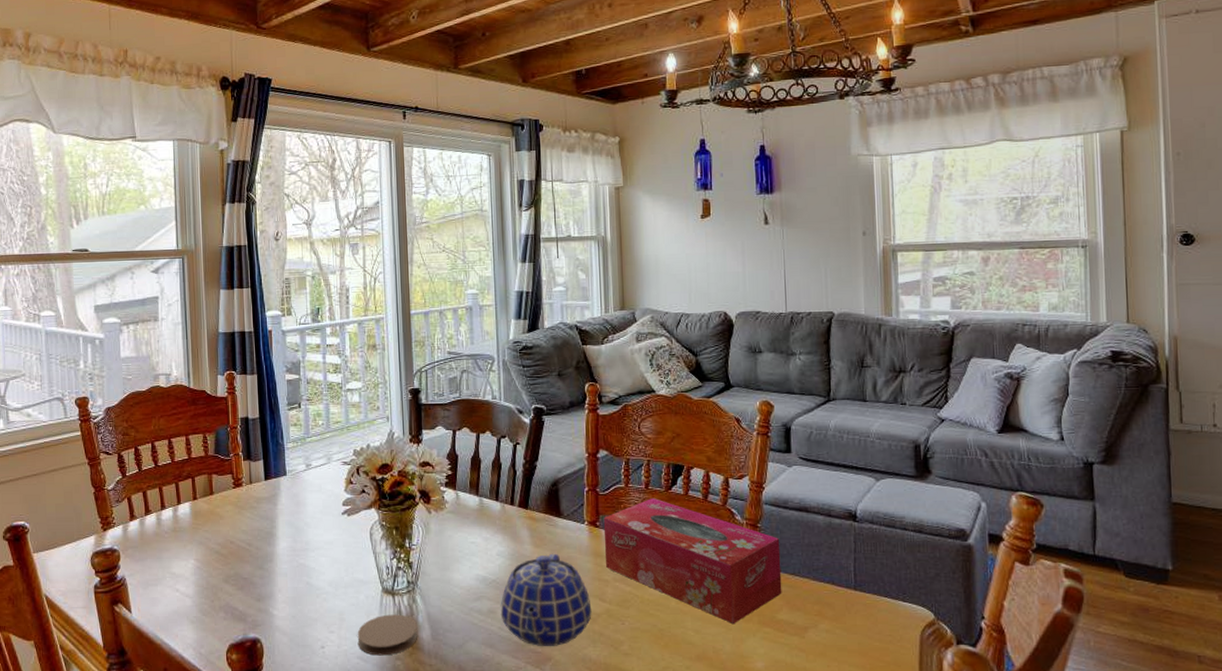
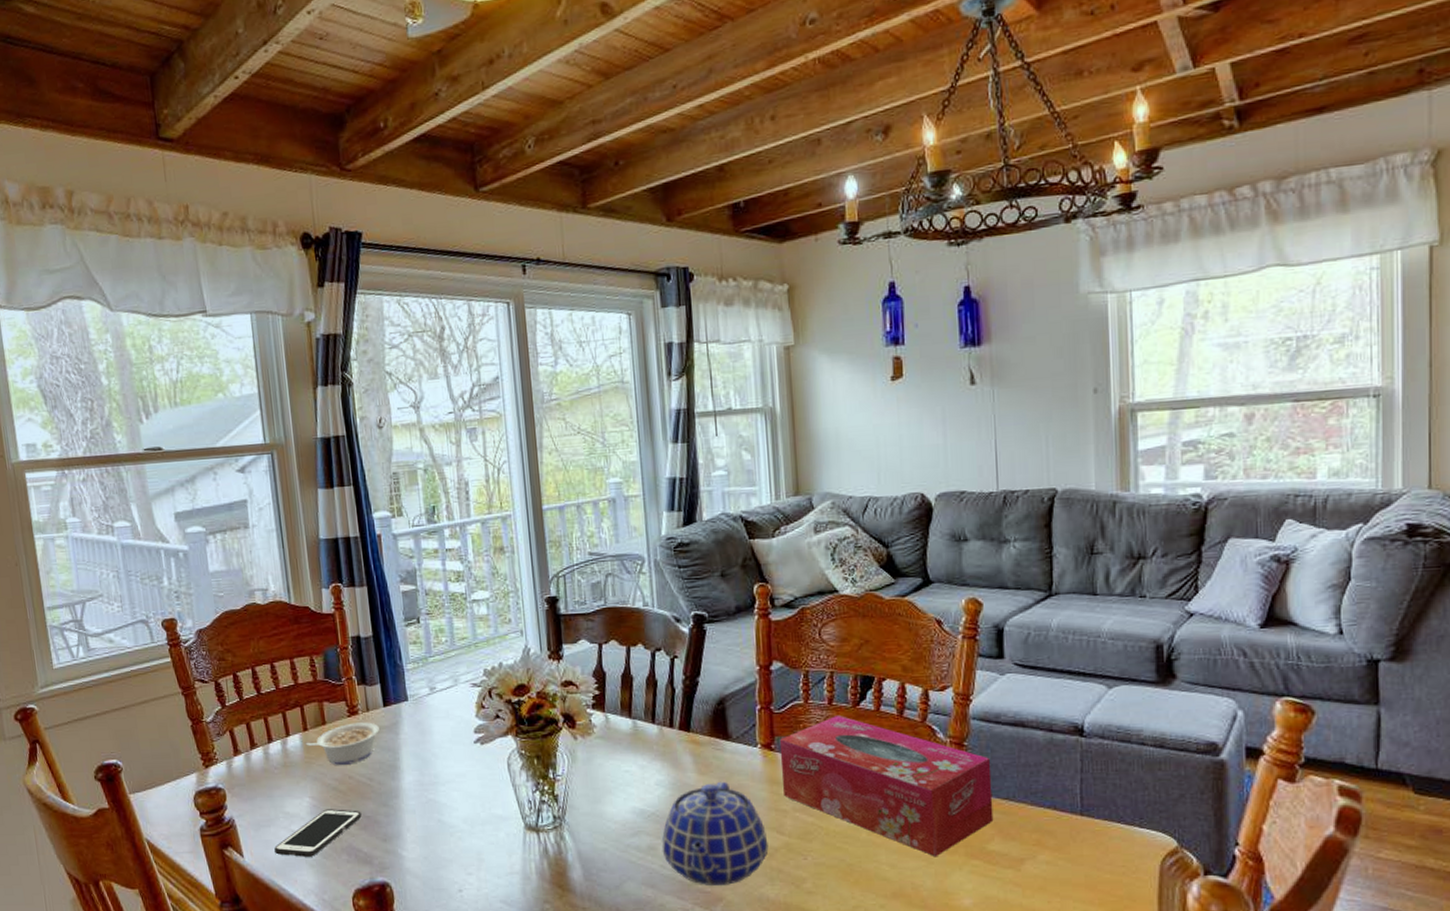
cell phone: none [160,570,239,614] -> present [274,809,362,857]
legume: none [193,493,260,532] -> present [304,722,379,766]
coaster: present [357,614,417,656] -> none [498,853,567,899]

